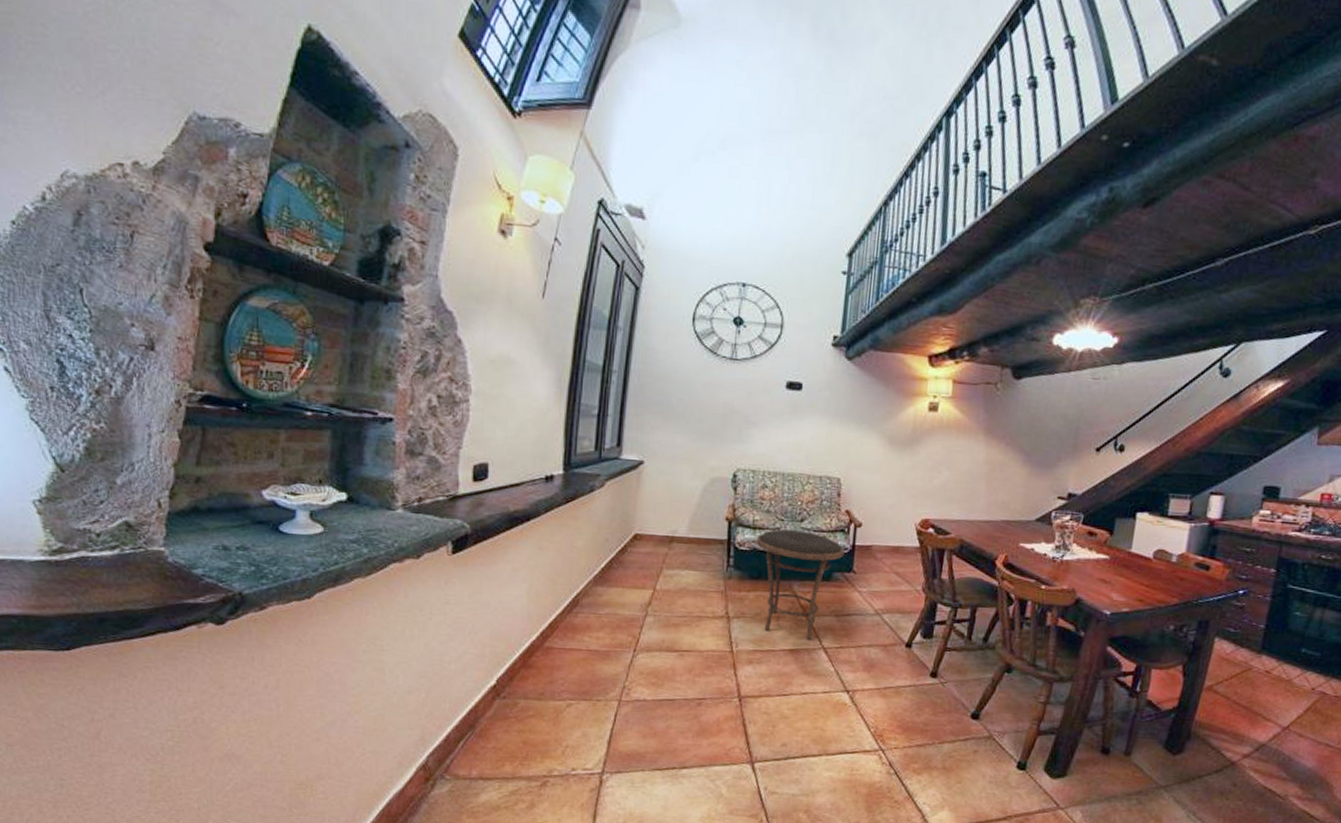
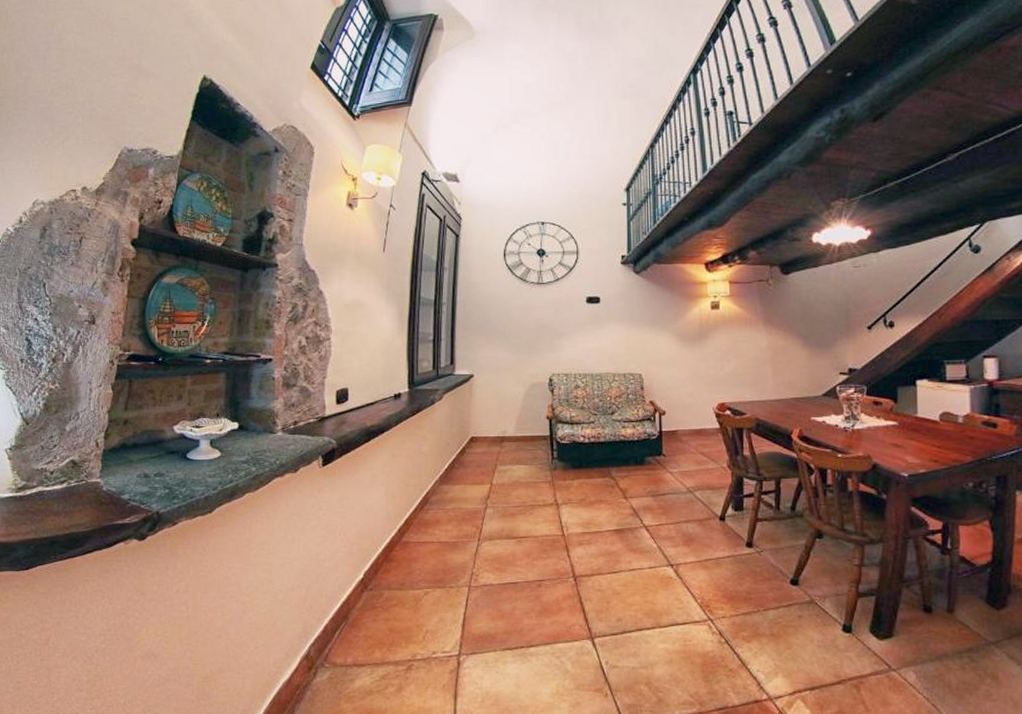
side table: present [755,529,845,640] -> none [574,422,654,520]

